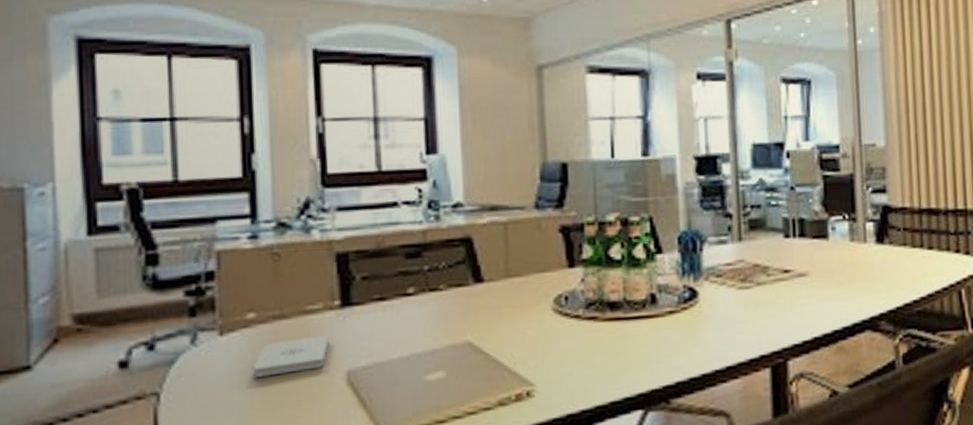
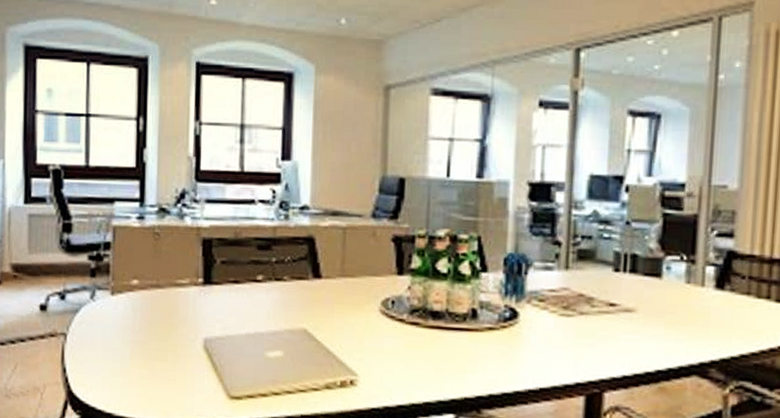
notepad: present [252,335,330,378] -> none [133,306,193,333]

